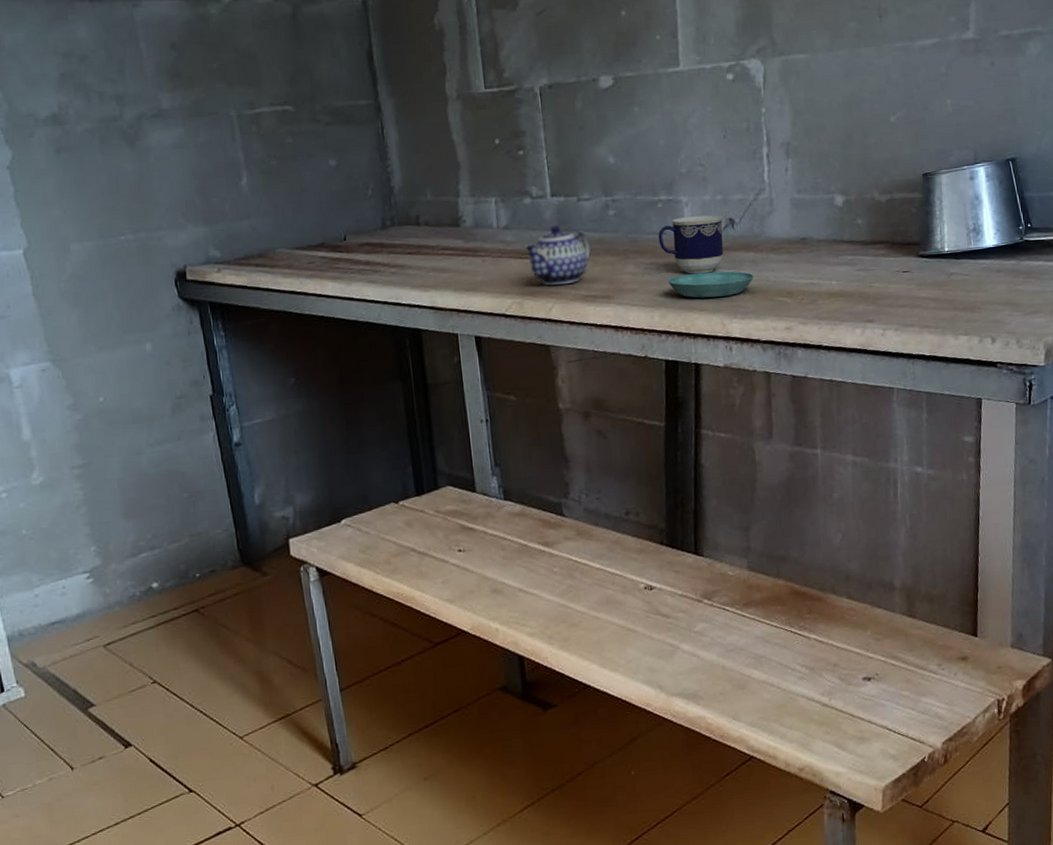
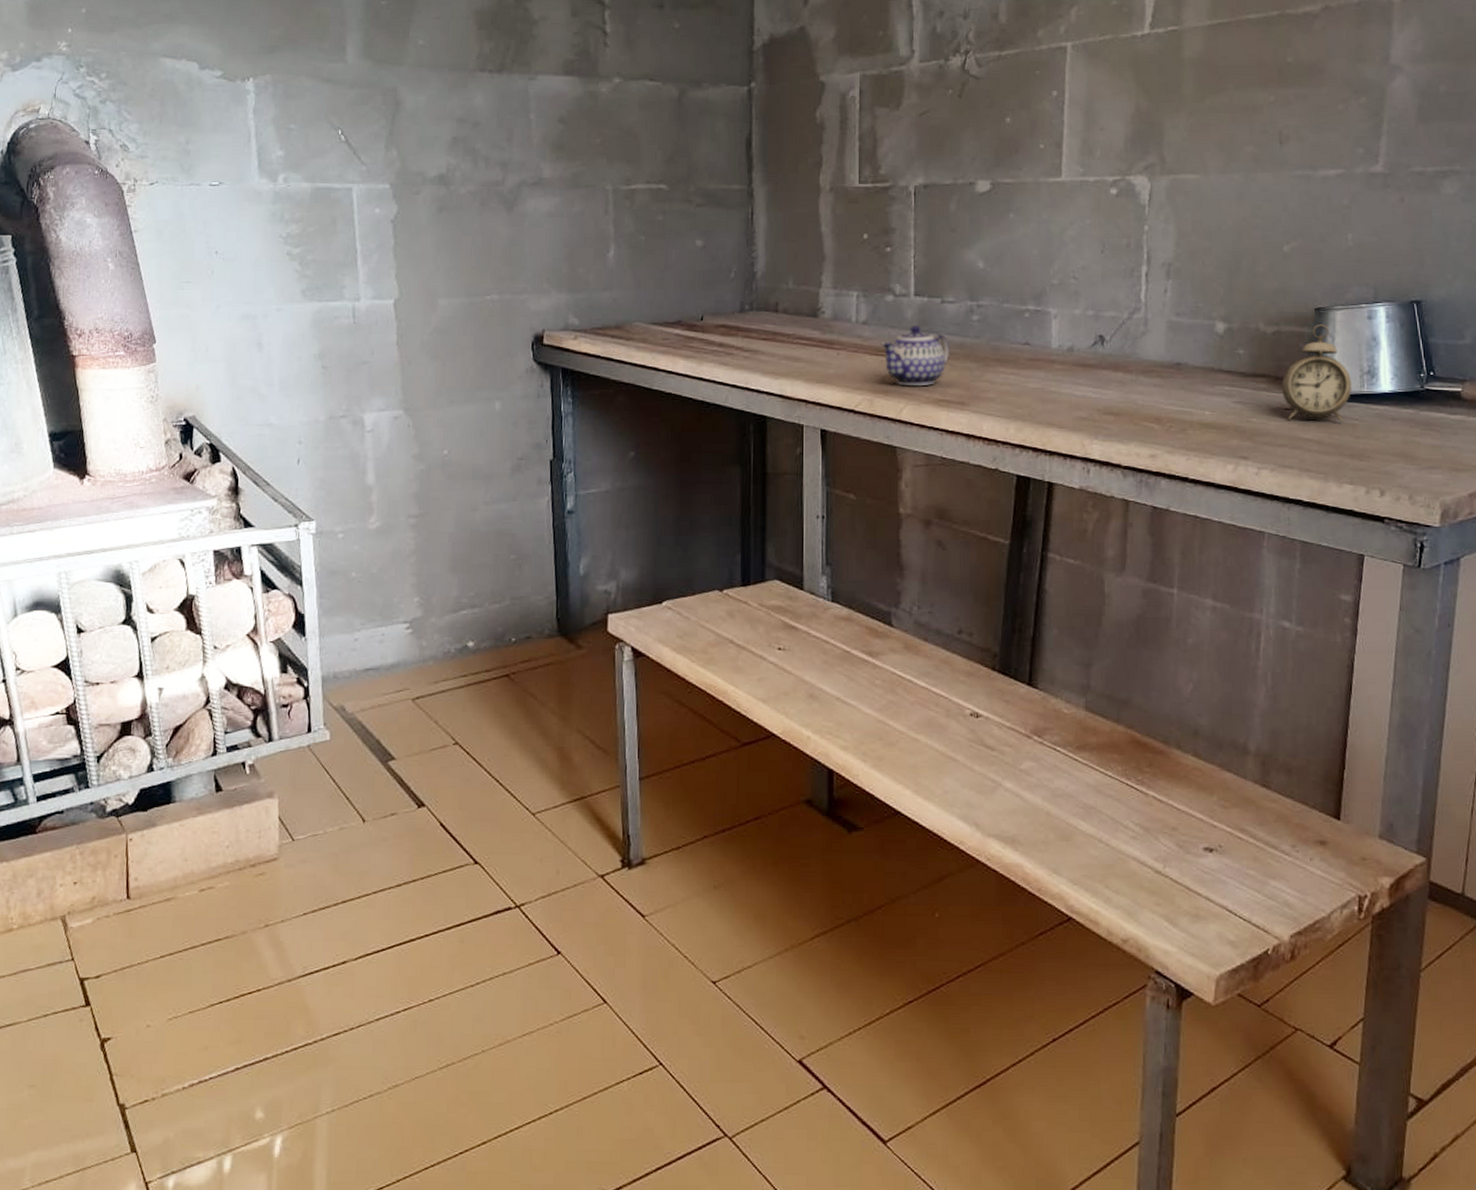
cup: present [658,215,724,274] -> none [1022,329,1093,389]
saucer: present [667,271,754,298] -> none [1027,388,1121,415]
alarm clock: none [898,189,961,282] -> present [1281,325,1352,422]

